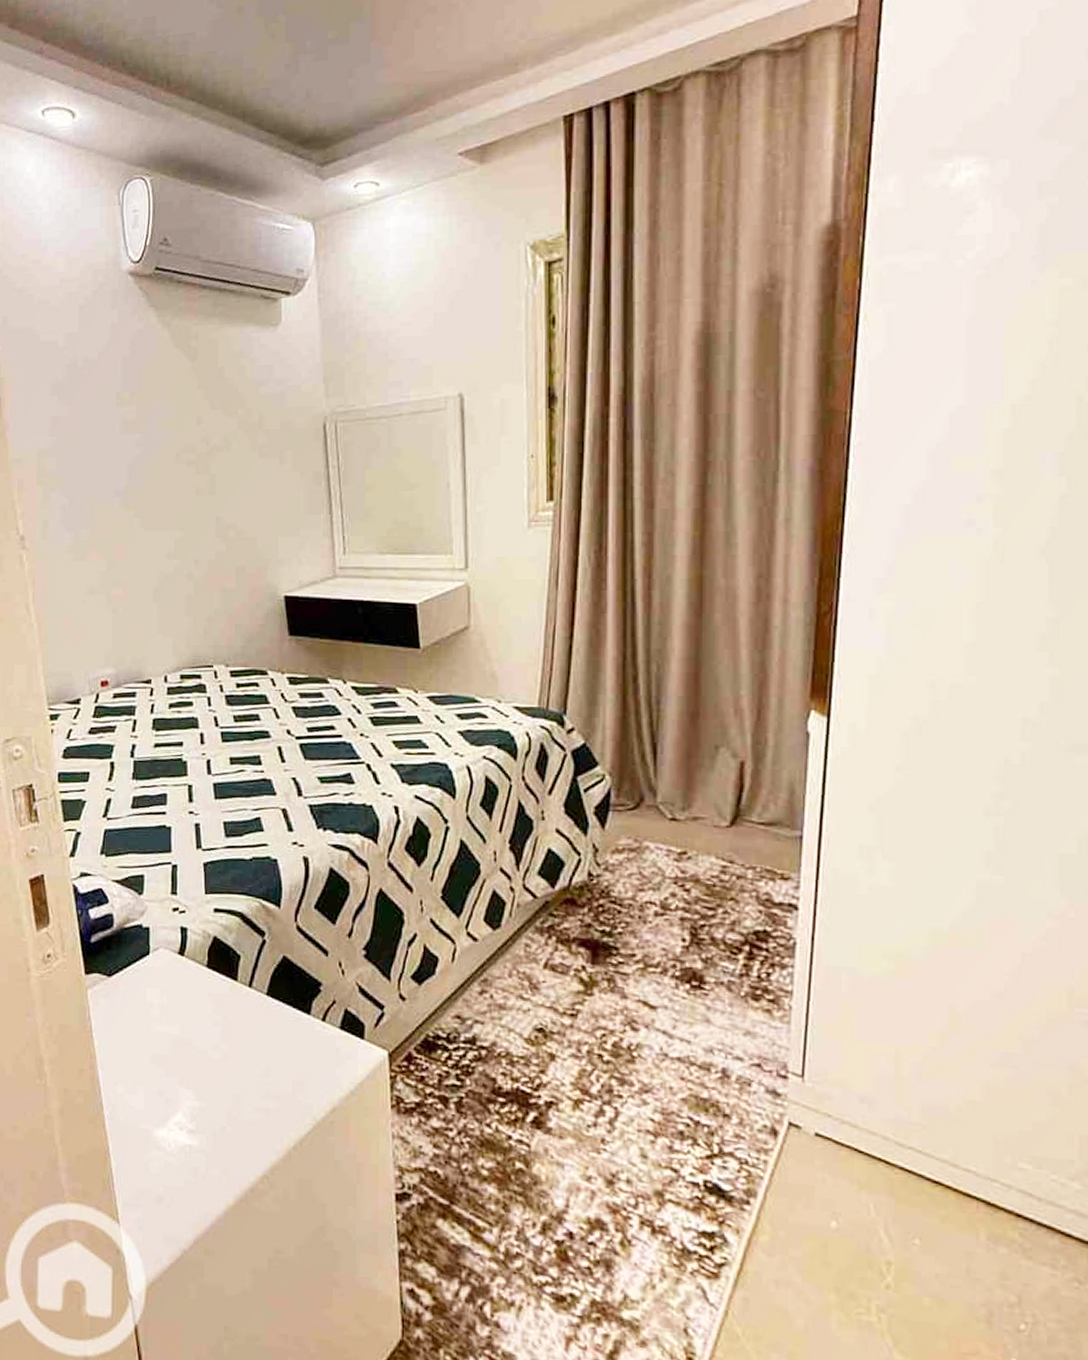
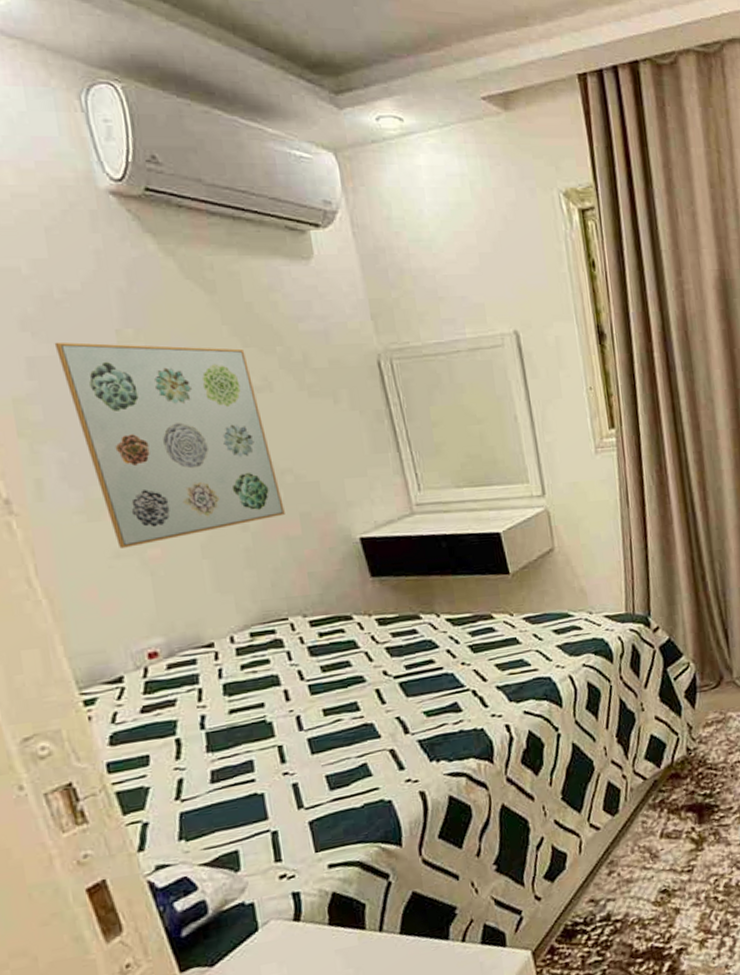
wall art: none [72,404,224,586] -> present [54,342,285,548]

